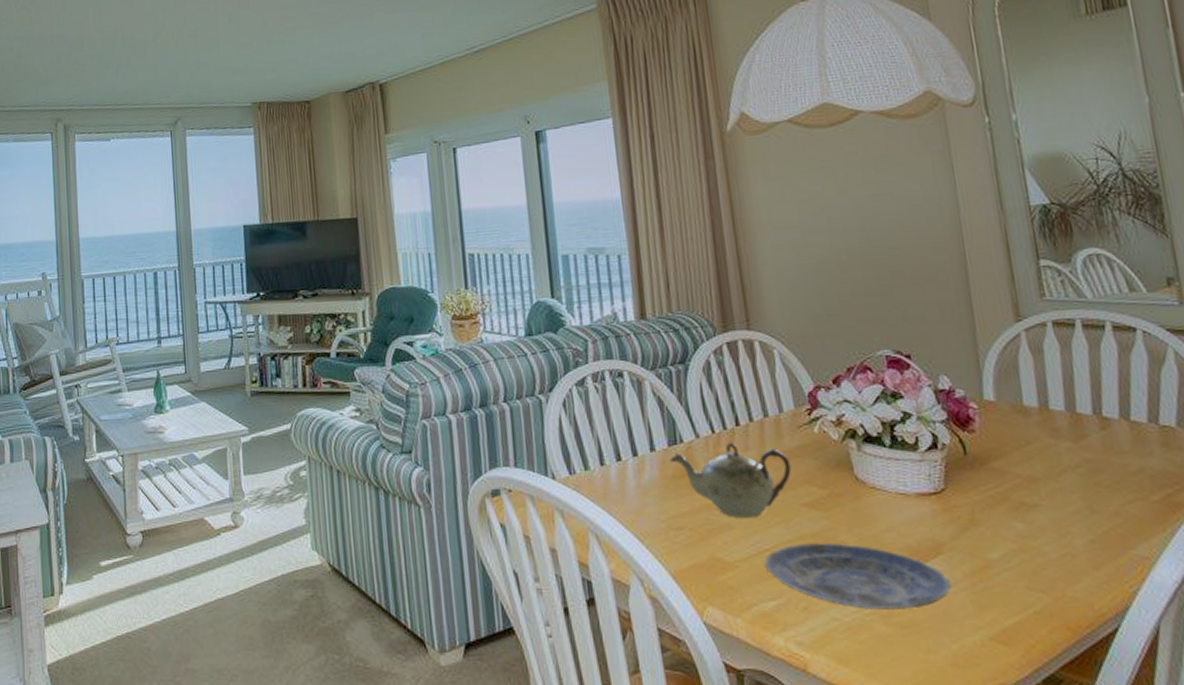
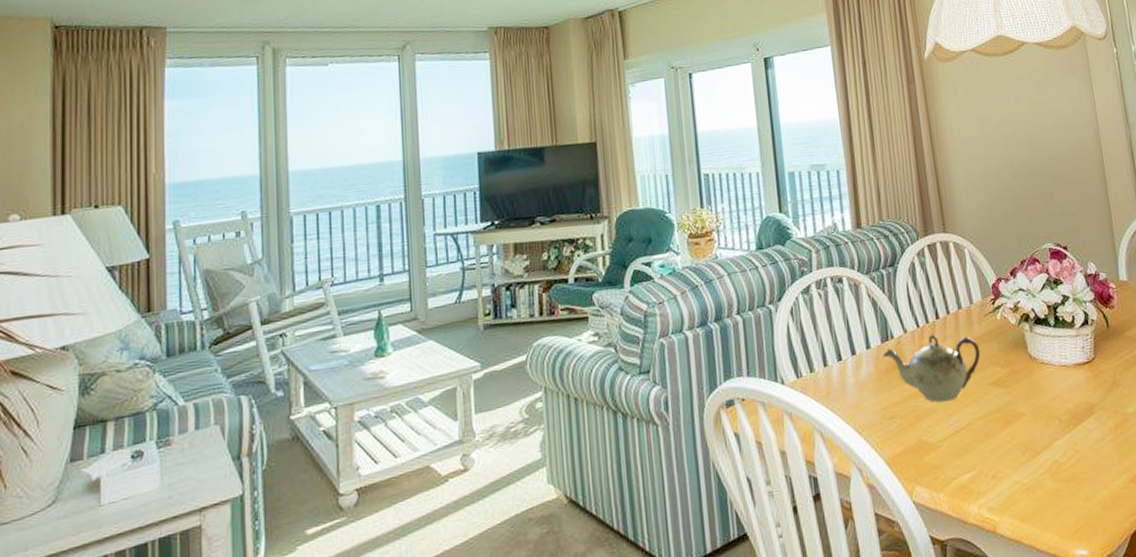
plate: present [764,542,952,610] -> none [960,414,1101,470]

